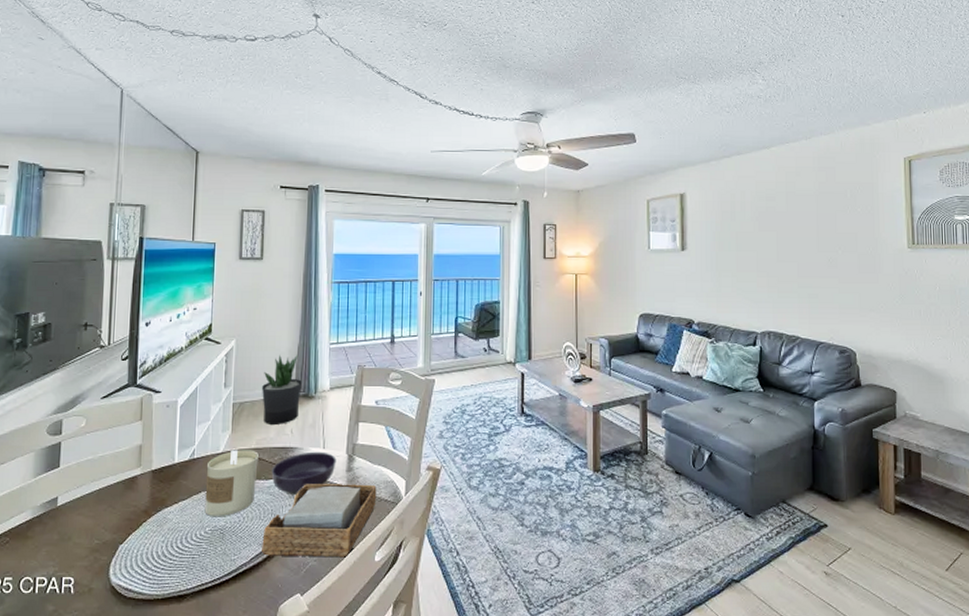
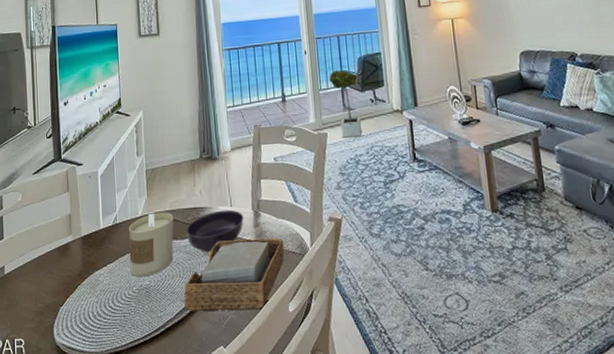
planter: present [261,354,302,424] -> none [169,119,206,187]
potted tree: none [443,315,473,386] -> present [329,70,363,138]

